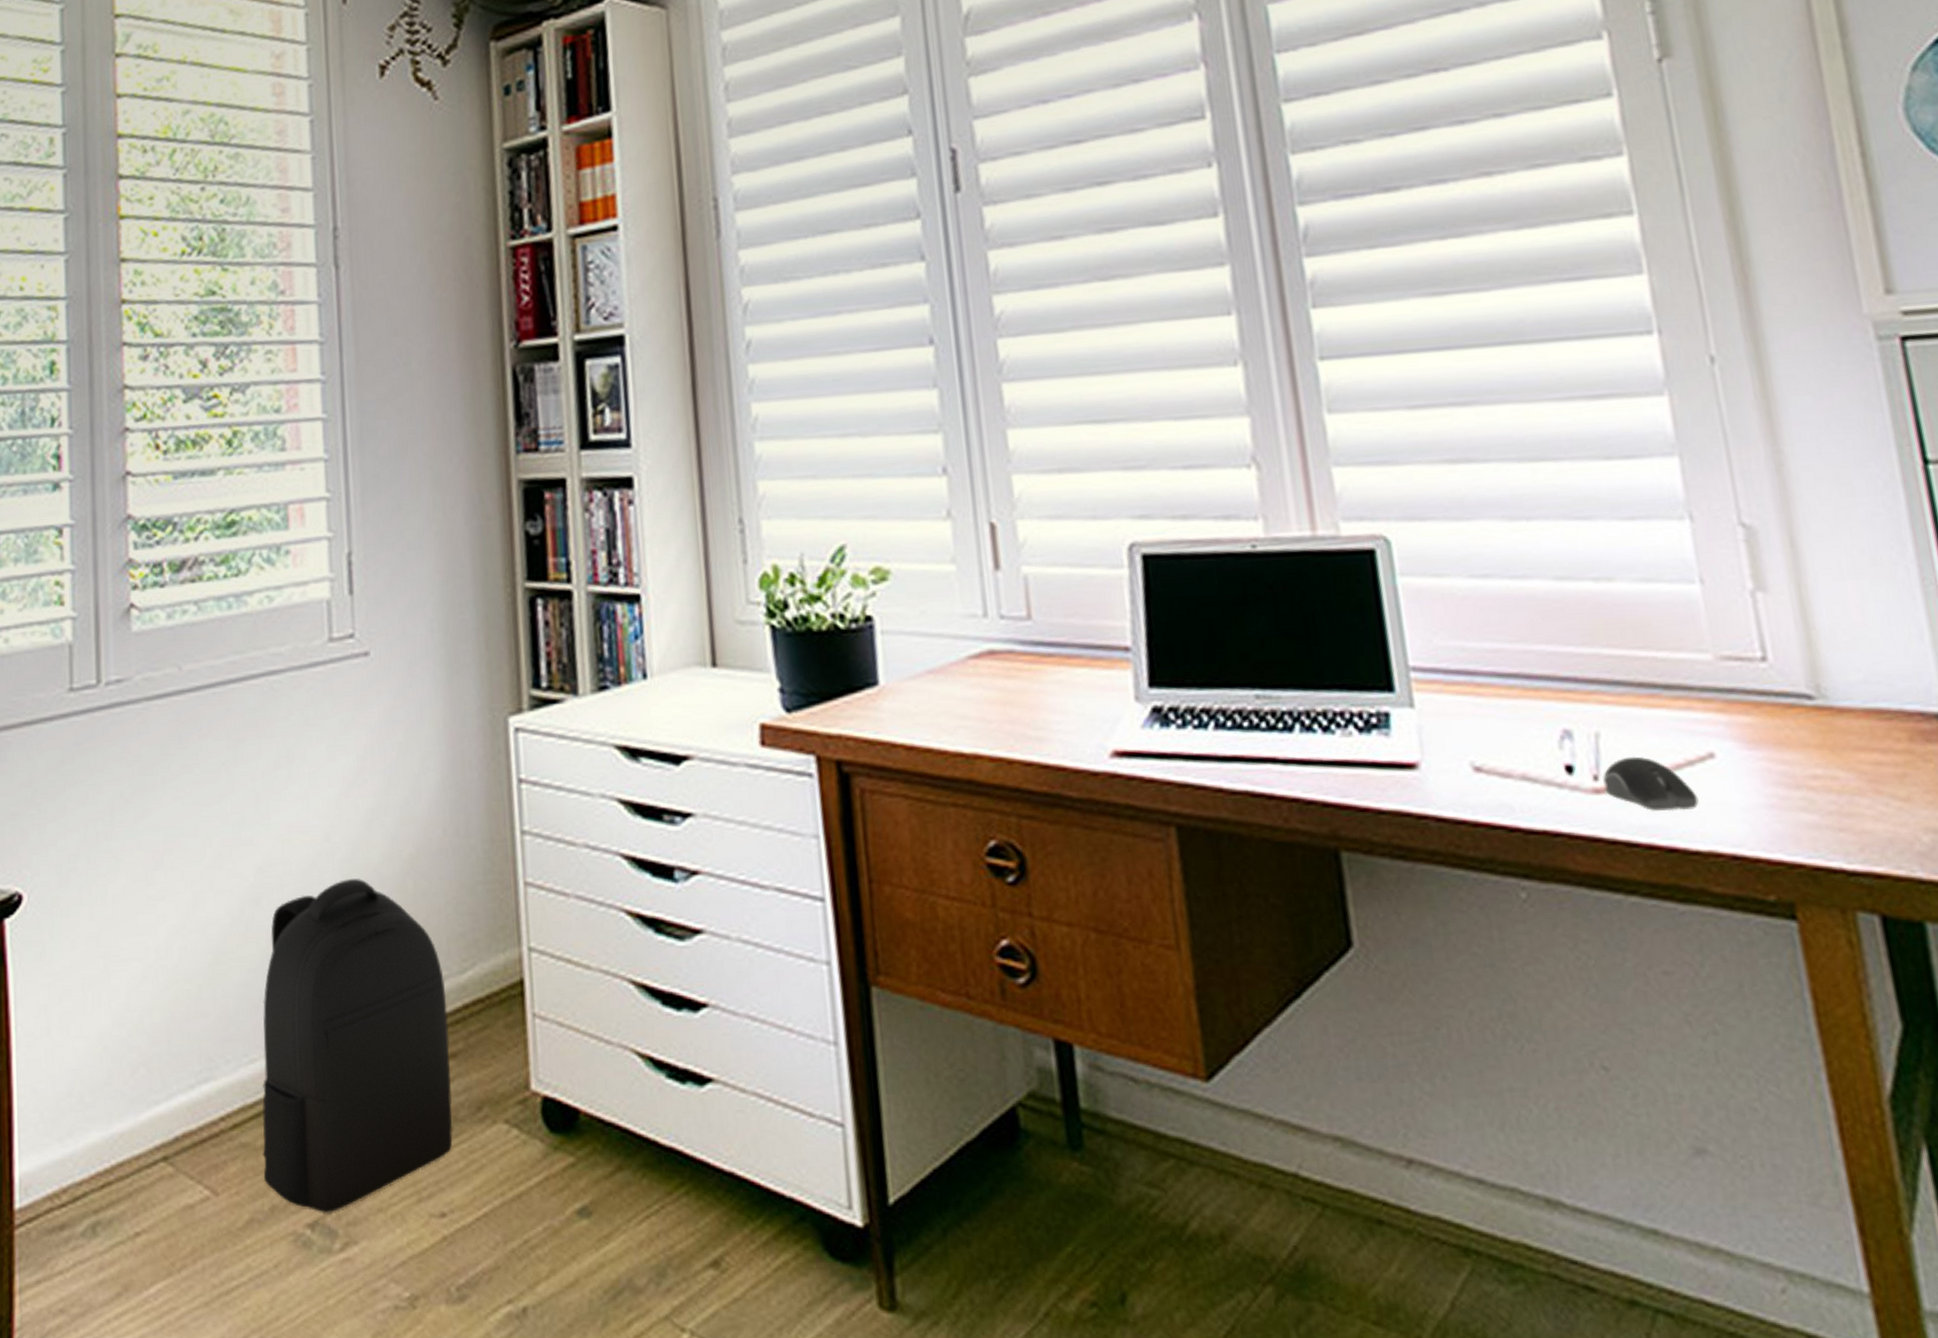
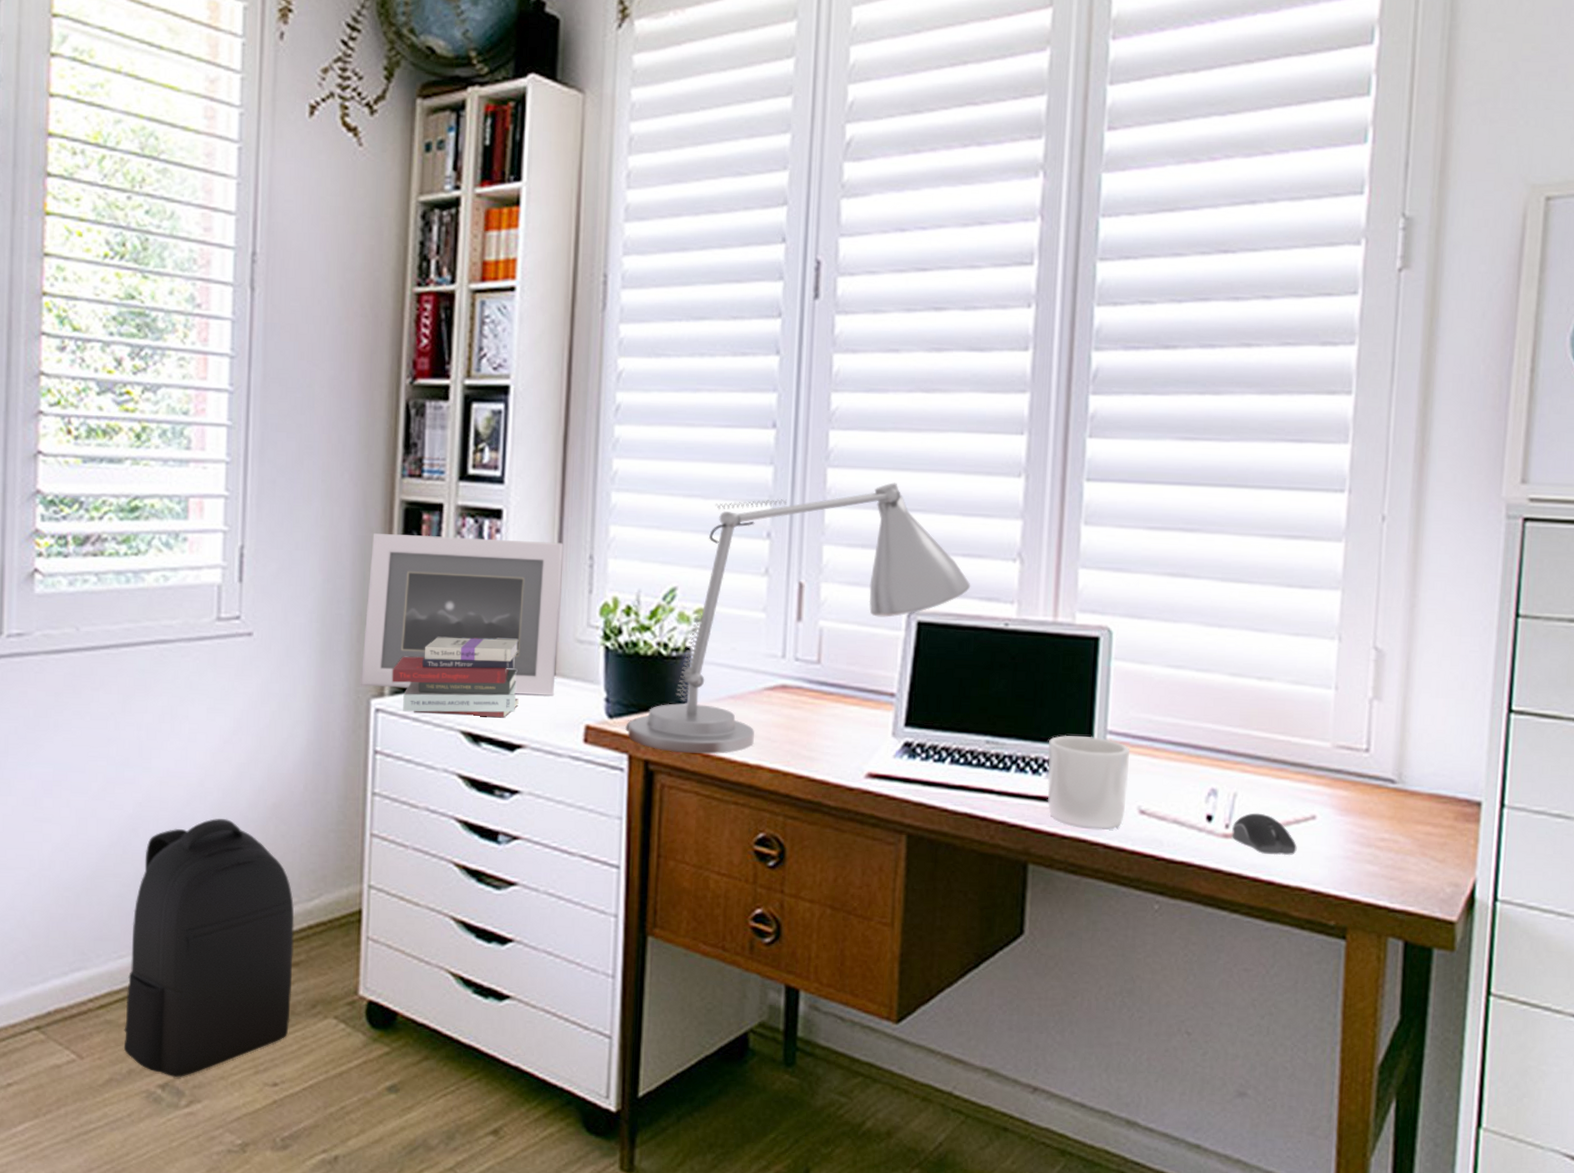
picture frame: none [491,508,718,703] -> present [361,533,563,696]
books: none [528,628,679,729] -> present [391,637,519,717]
desk lamp: none [808,390,1201,748] -> present [625,482,971,755]
mug: none [1336,676,1455,799] -> present [1047,736,1130,831]

